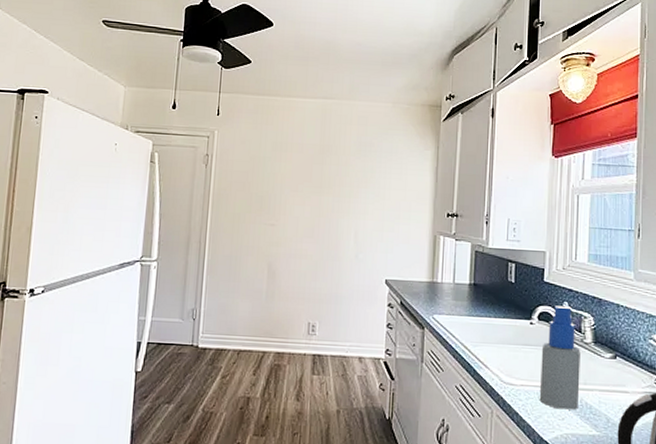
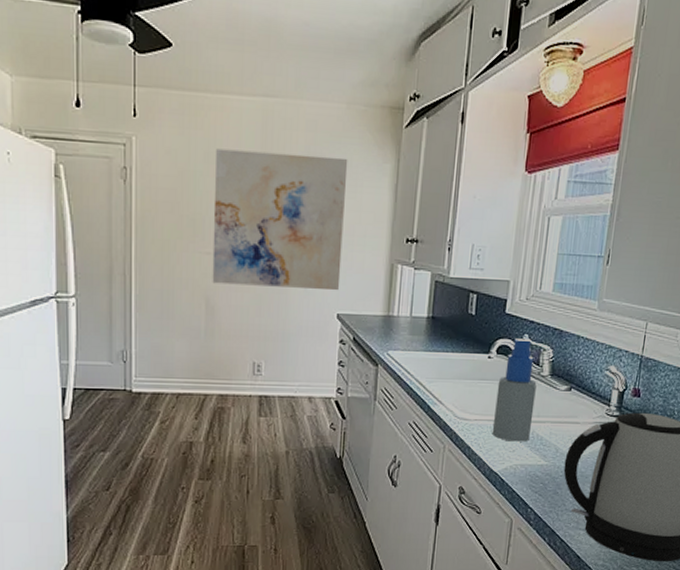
wall art: none [274,139,394,259] -> present [212,148,348,291]

